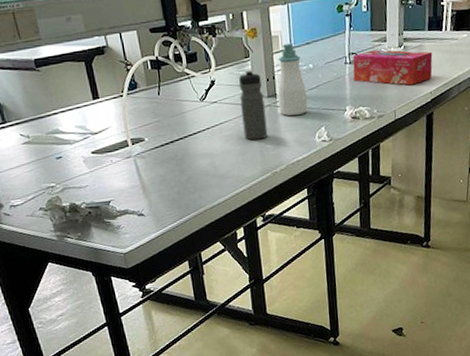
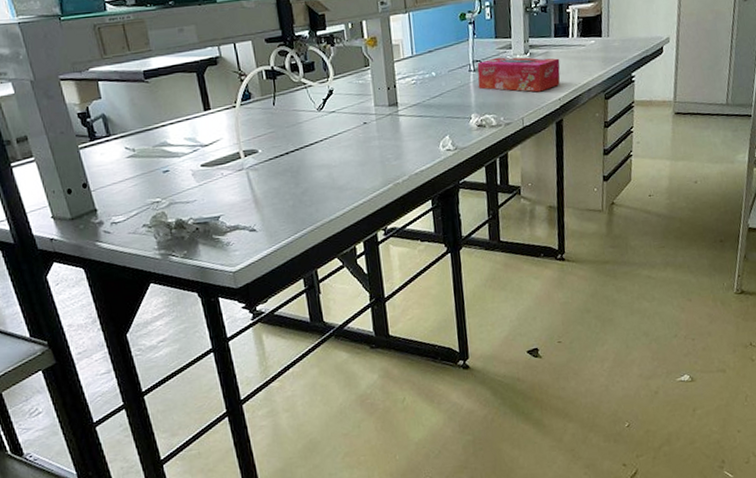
water bottle: present [238,69,268,141] -> none [358,78,389,151]
soap bottle: present [278,43,308,117] -> none [399,51,431,126]

